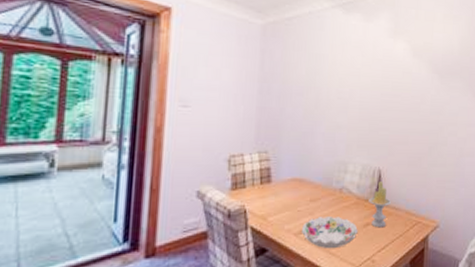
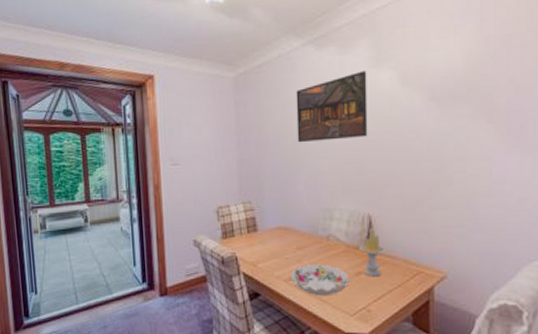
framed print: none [320,39,386,98] -> present [296,70,368,143]

